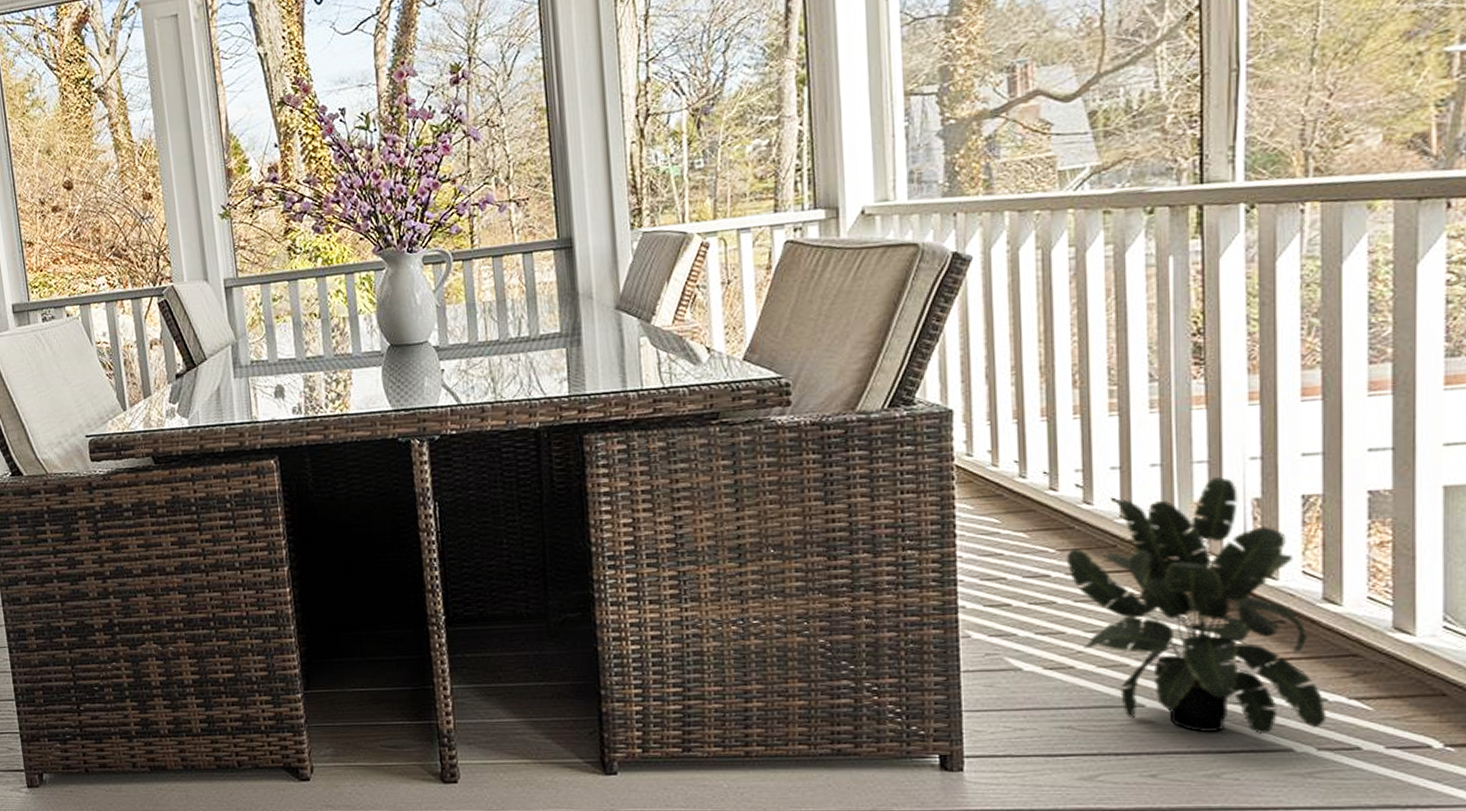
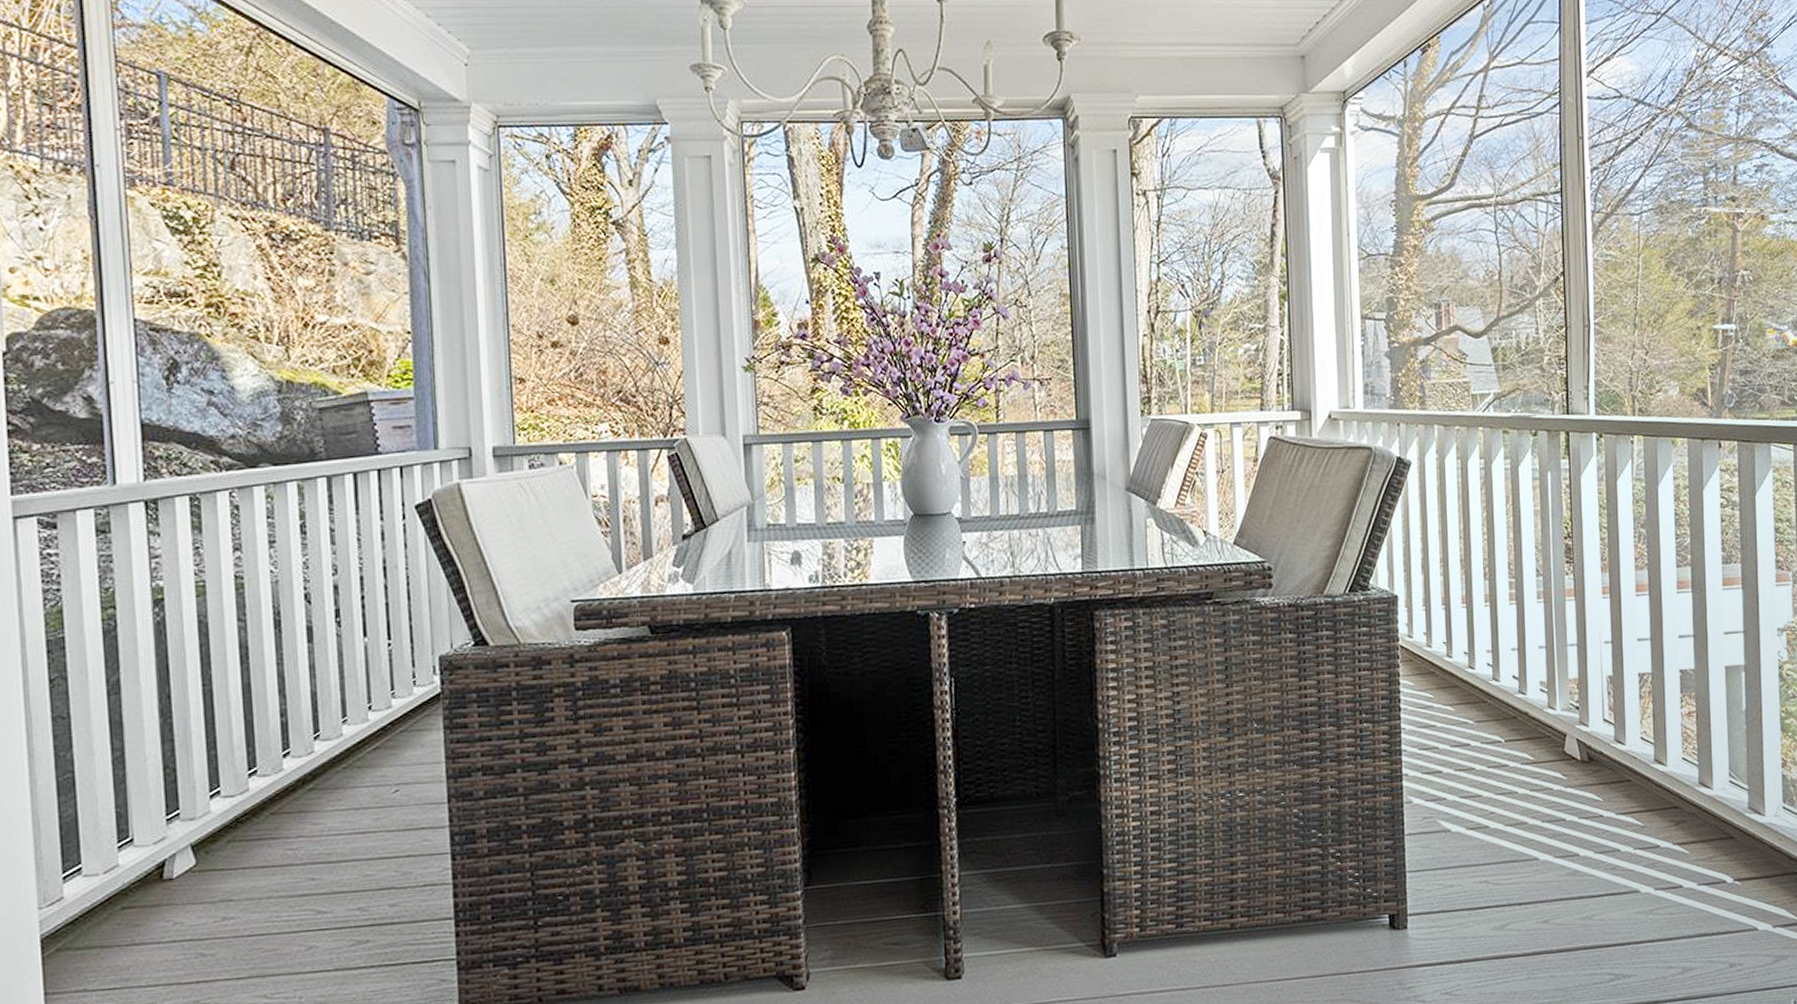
potted plant: present [1066,477,1327,735] -> none [1481,658,1660,880]

